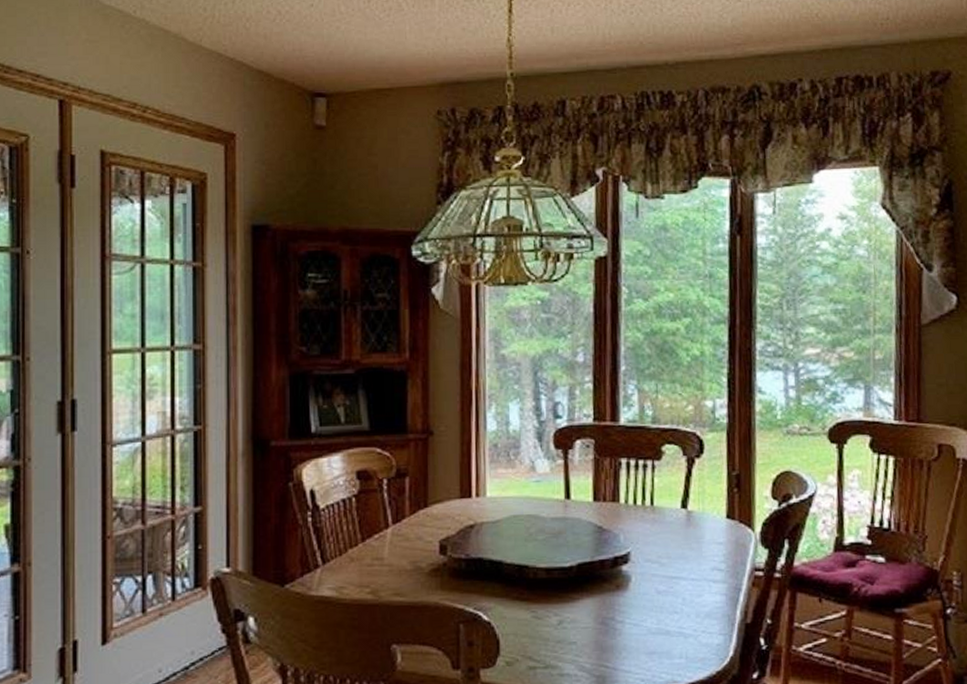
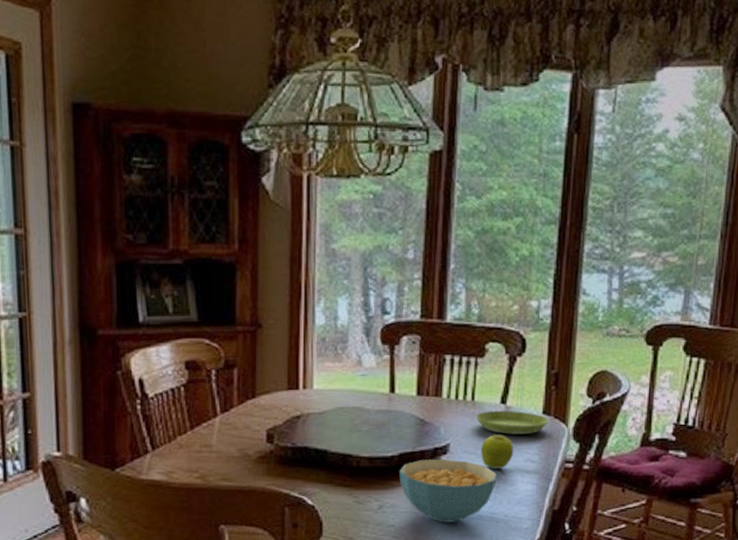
cereal bowl: none [579,569,682,639] -> present [400,459,497,523]
saucer: none [655,515,733,541] -> present [475,410,549,435]
fruit: none [664,541,699,579] -> present [481,435,514,469]

